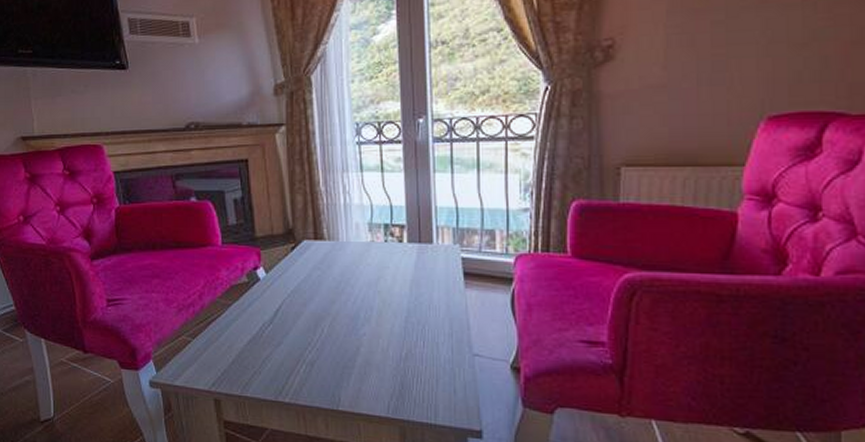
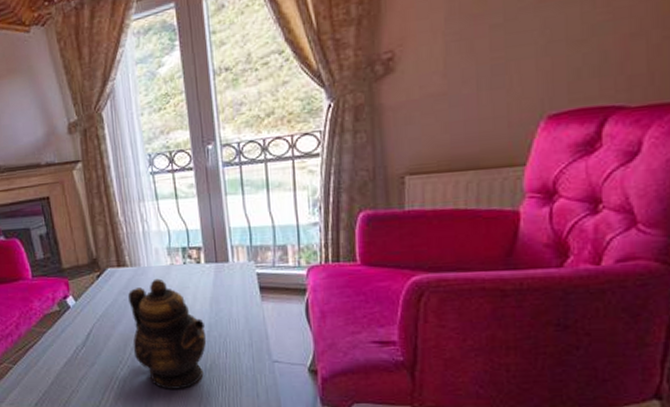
teapot: none [324,255,404,379] -> present [128,278,207,389]

